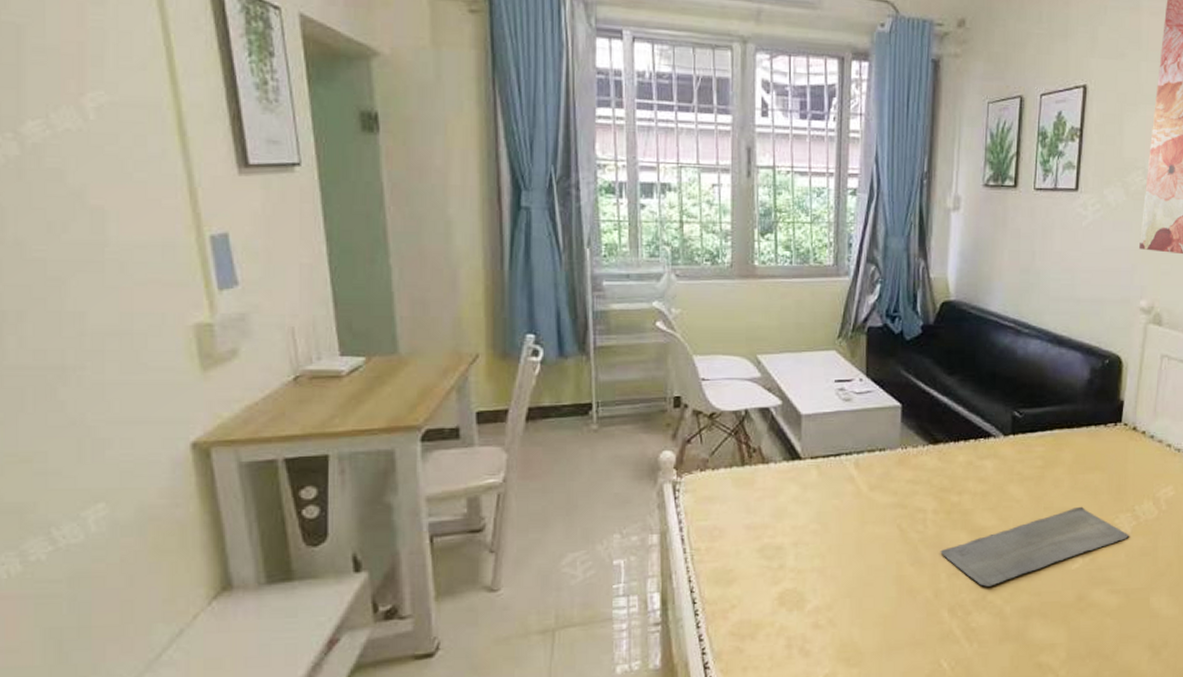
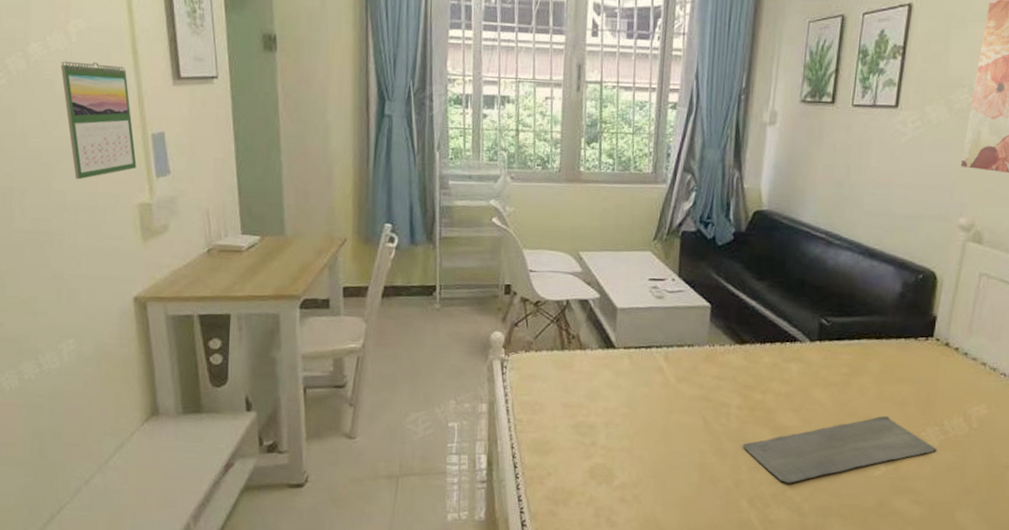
calendar: none [72,144,190,297] -> present [60,61,137,180]

